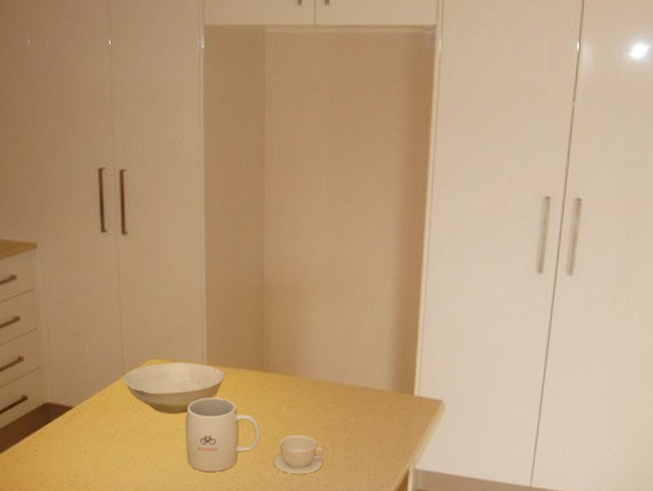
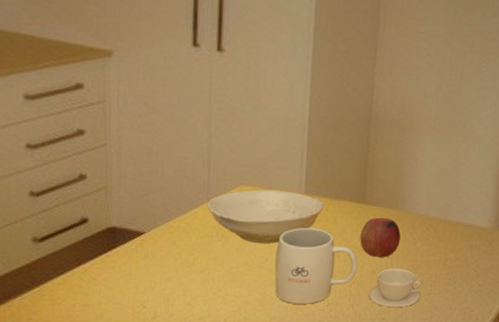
fruit: none [261,384,299,424] -> present [360,217,401,257]

